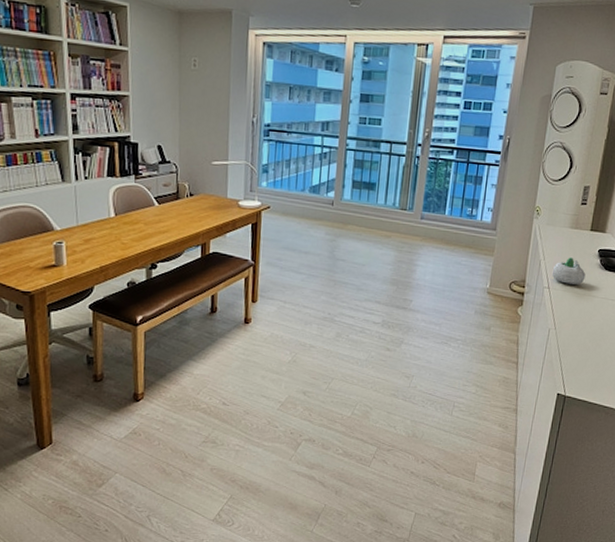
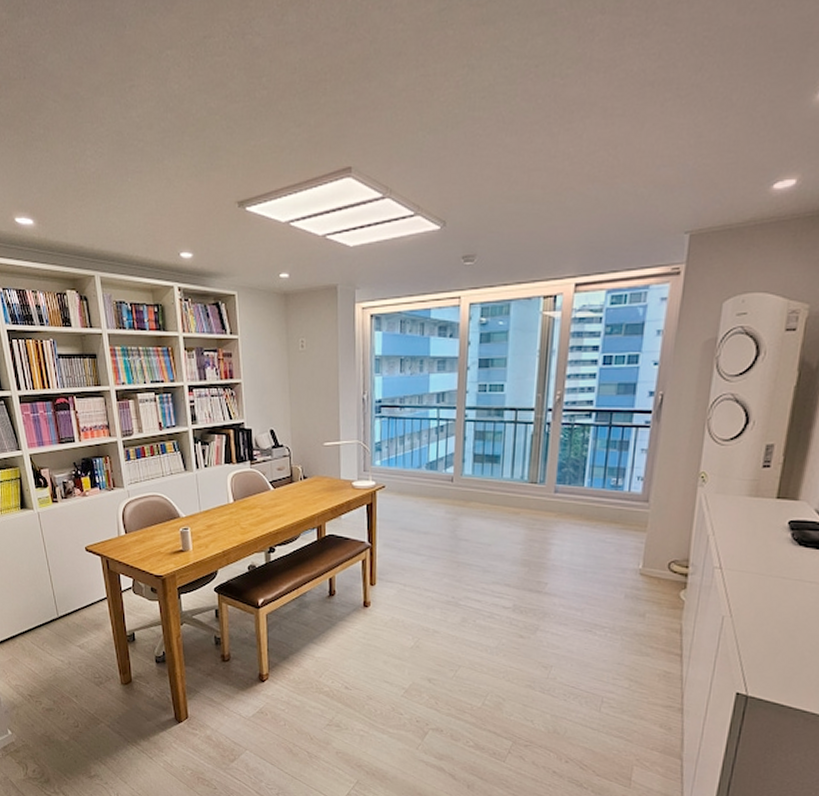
succulent planter: present [552,257,586,285] -> none [724,531,772,564]

